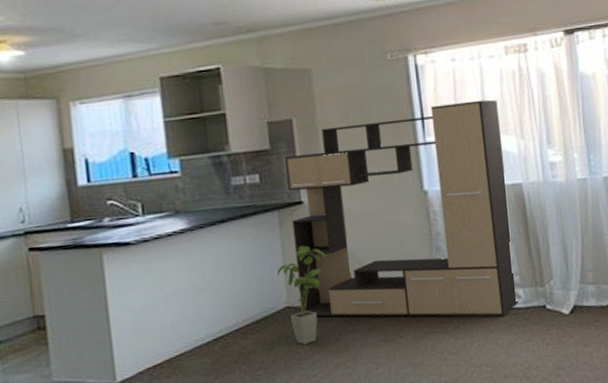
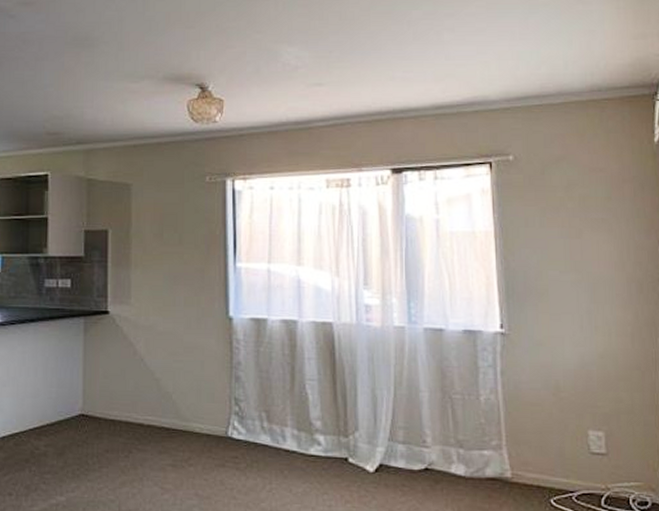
house plant: present [277,245,327,345] -> none [76,355,126,455]
media console: present [285,99,519,317] -> none [87,231,318,462]

